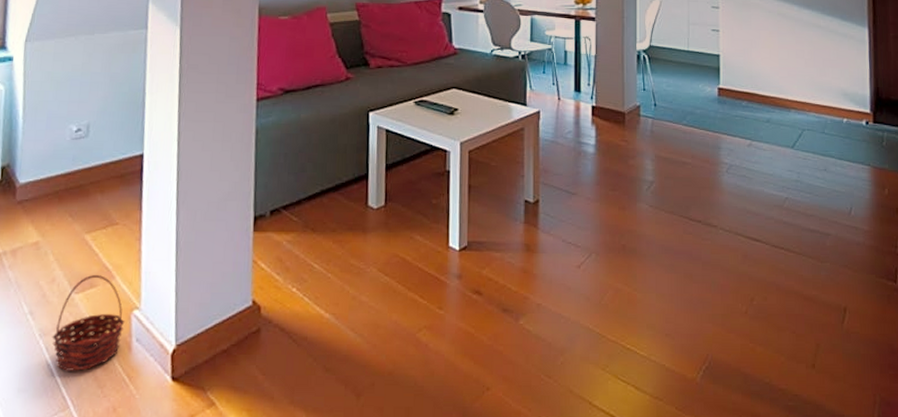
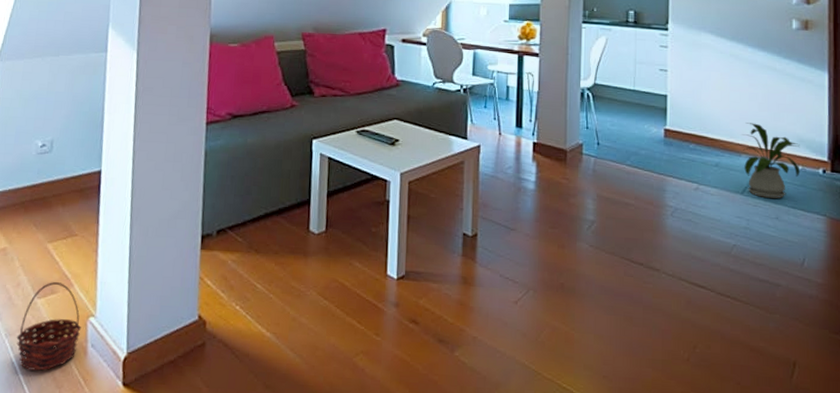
house plant: none [790,79,846,151] -> present [742,122,801,199]

